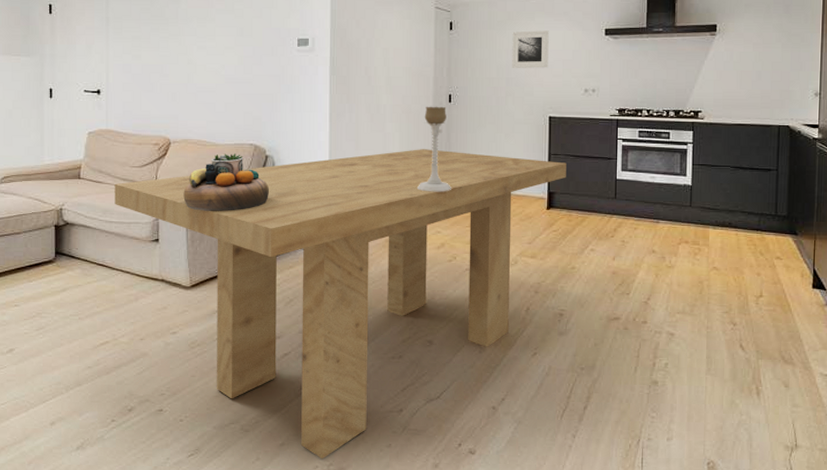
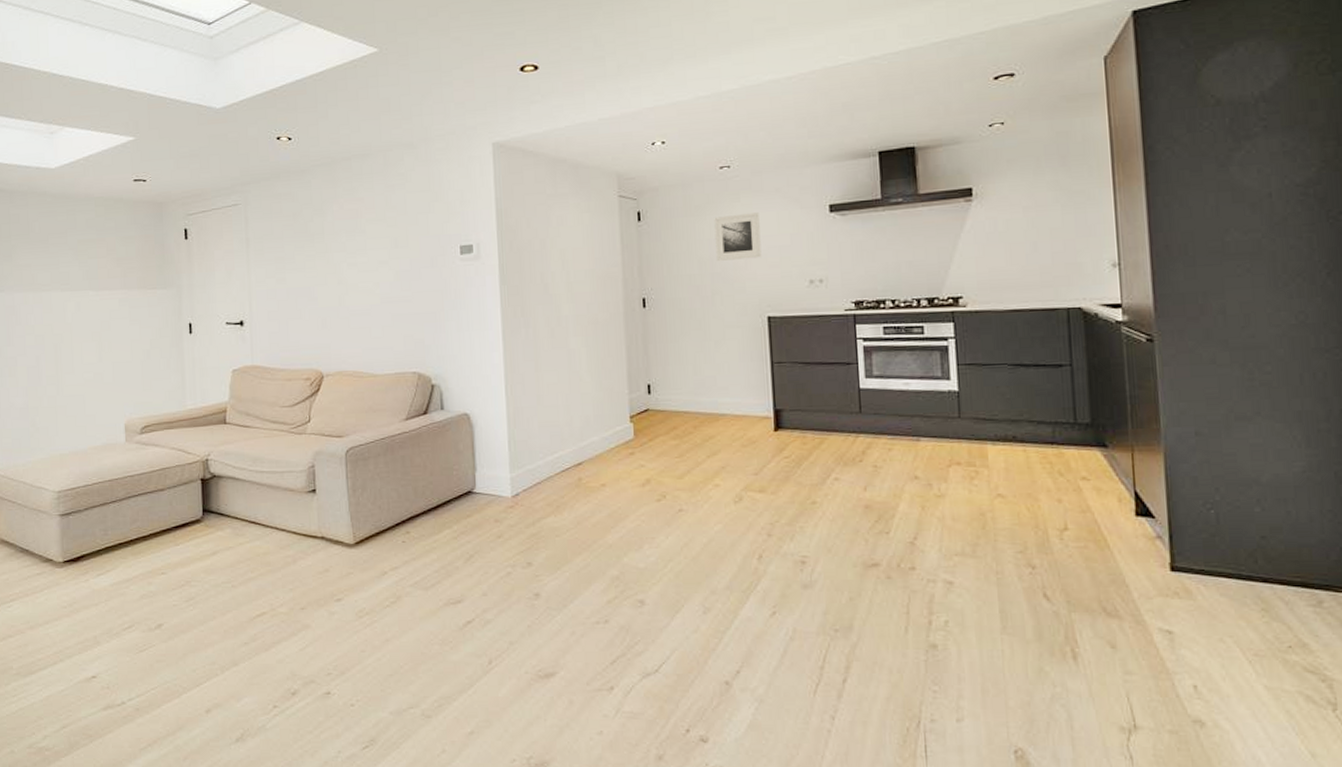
dining table: present [114,149,566,459] -> none [263,365,795,751]
decorative bowl: present [183,153,270,211] -> none [340,385,439,454]
candle holder: present [417,106,451,192] -> none [612,313,654,418]

